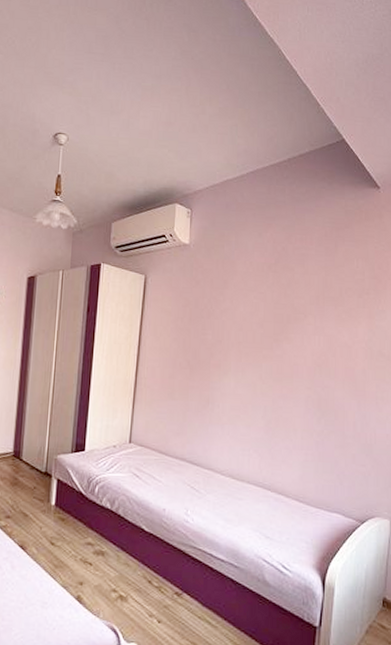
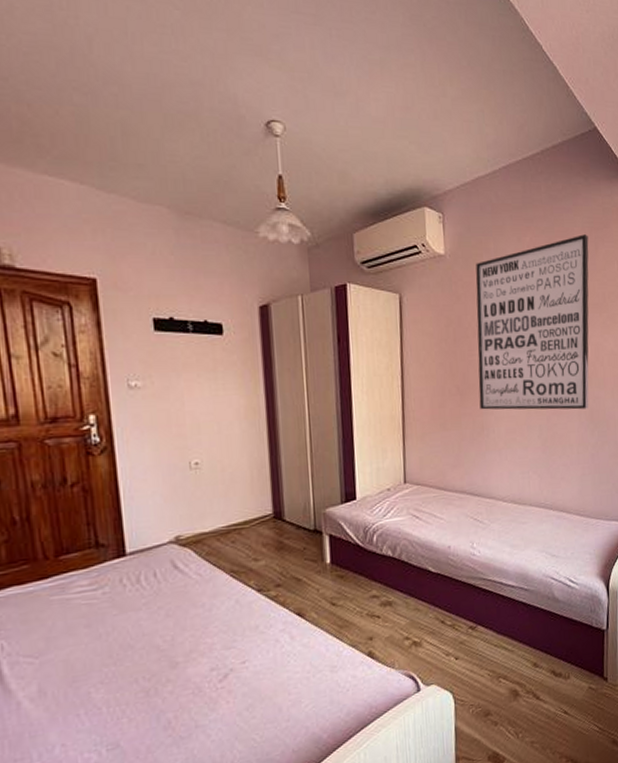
wall art: none [207,233,329,397] -> present [475,234,589,410]

